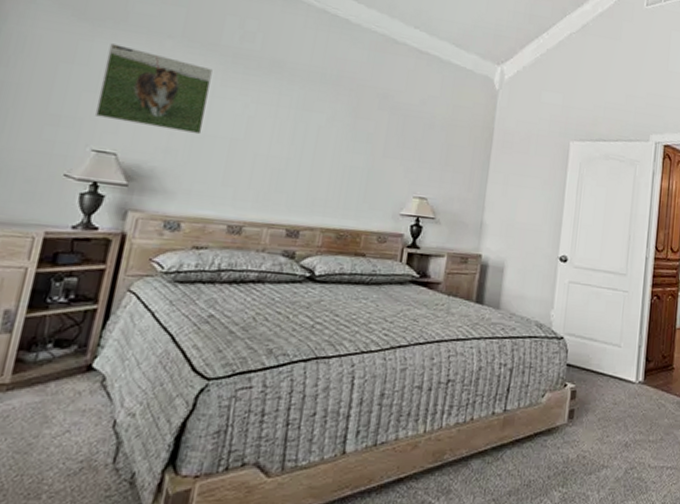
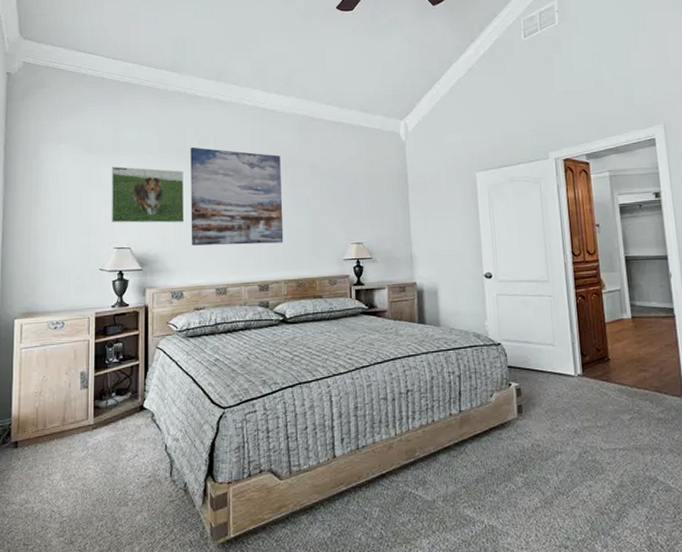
wall art: none [205,41,345,182] -> present [190,147,284,246]

